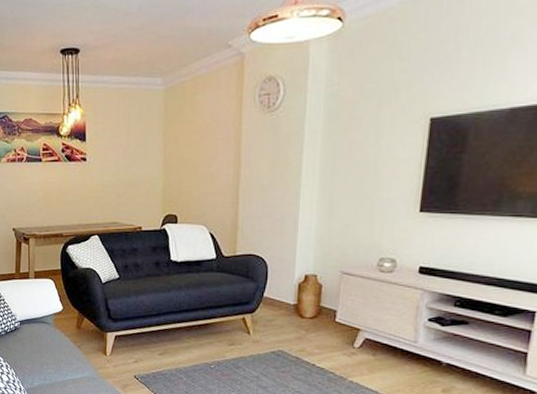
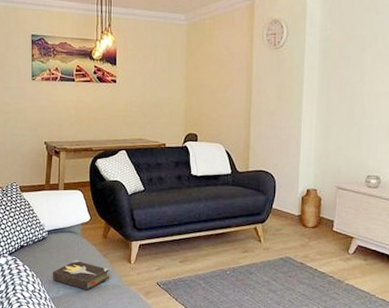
hardback book: none [27,351,85,383] -> present [53,259,110,291]

